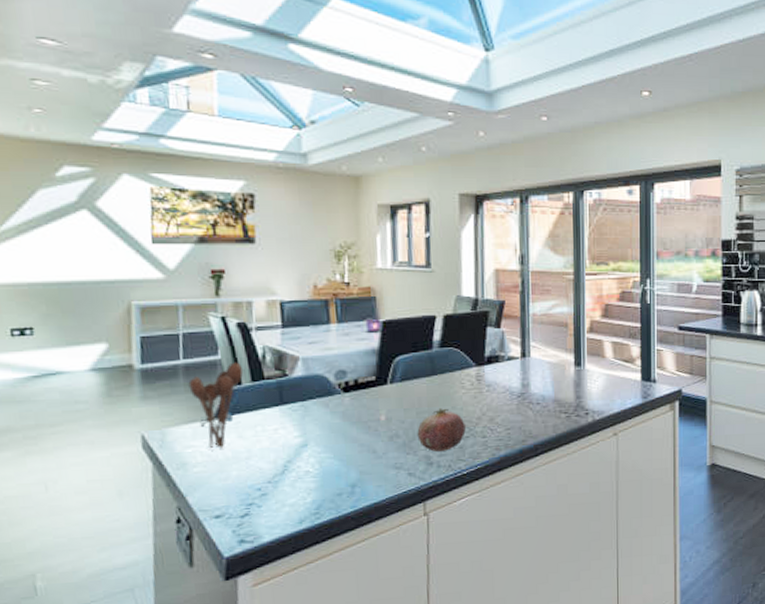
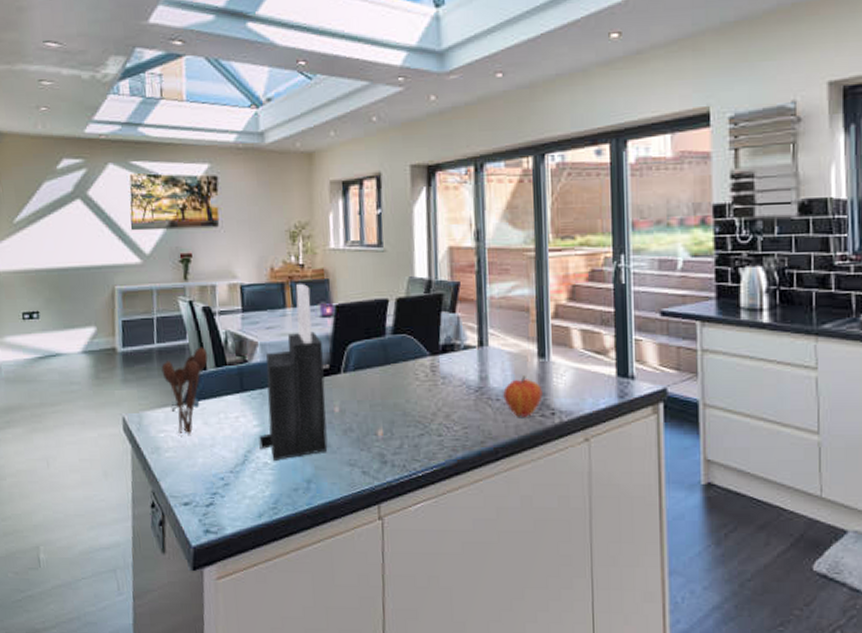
knife block: none [300,300,373,469] -> present [259,283,328,461]
fruit: present [417,408,466,452] -> none [370,401,420,449]
fruit: none [543,382,578,418] -> present [503,376,543,417]

